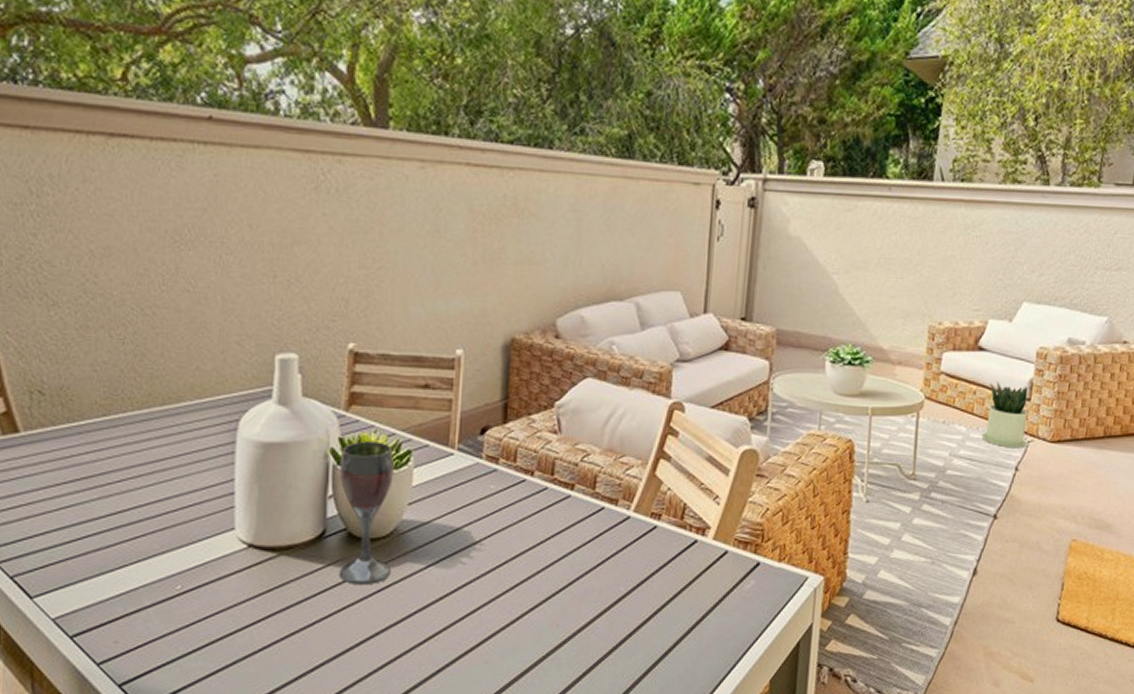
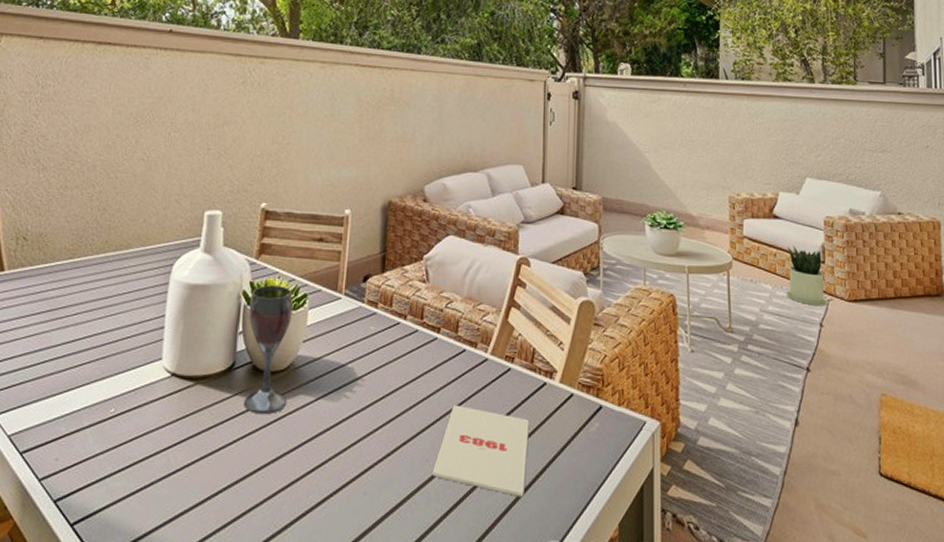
magazine: none [562,567,676,659] -> present [431,404,529,497]

